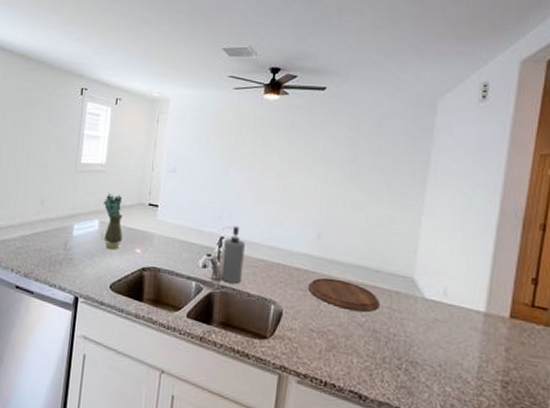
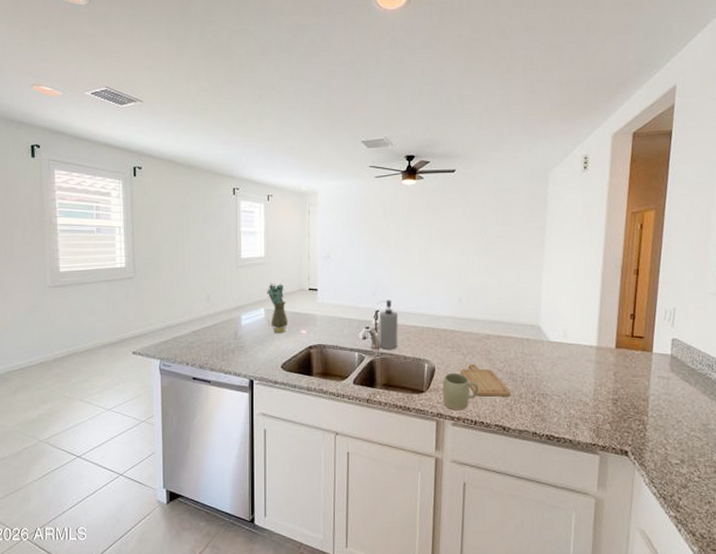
mug: none [288,319,333,367] -> present [442,372,479,410]
cutting board: present [307,277,380,312] -> none [454,334,514,359]
chopping board: none [313,312,371,358] -> present [461,364,510,397]

